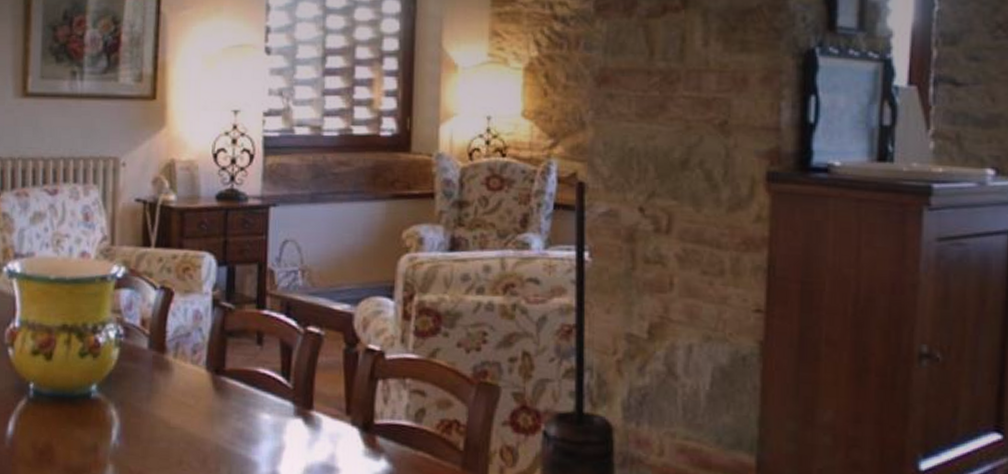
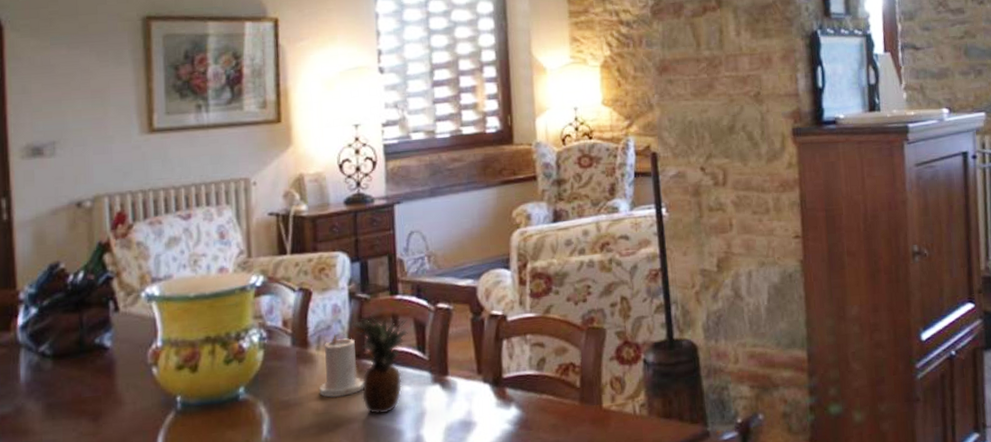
candle: none [172,343,221,414] -> present [319,334,364,398]
fruit: none [211,326,273,441] -> present [350,314,408,415]

